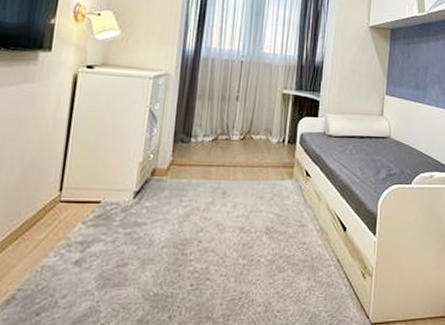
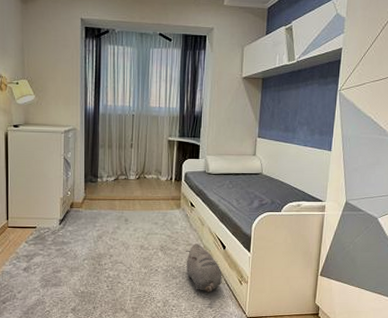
plush toy: none [297,223,342,290] -> present [186,242,222,292]

